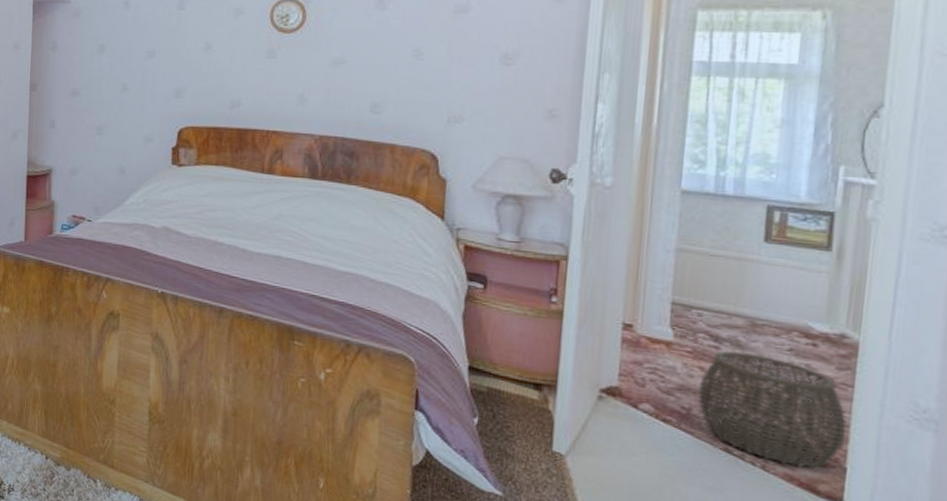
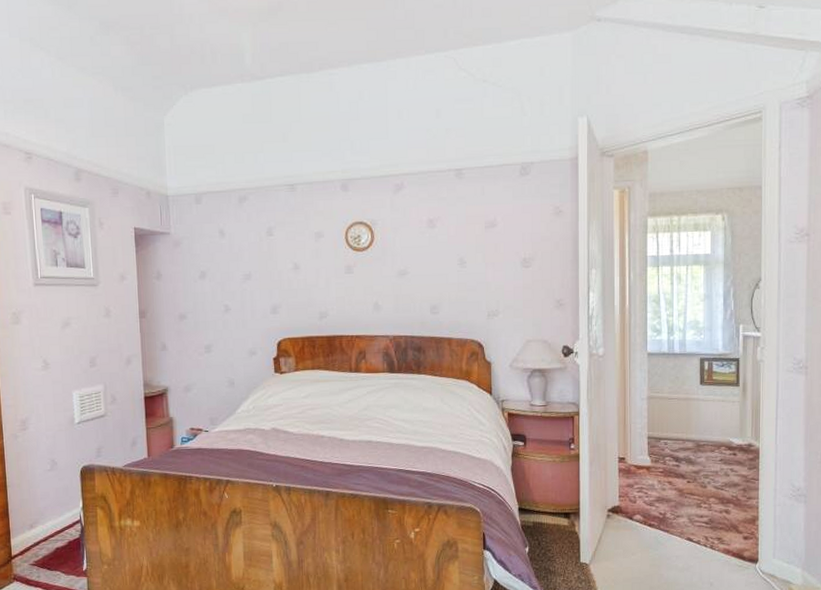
woven basket: present [697,350,849,469] -> none [668,466,757,543]

